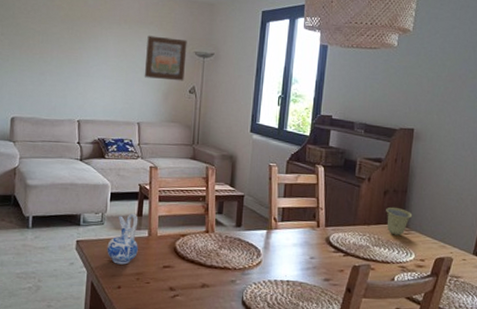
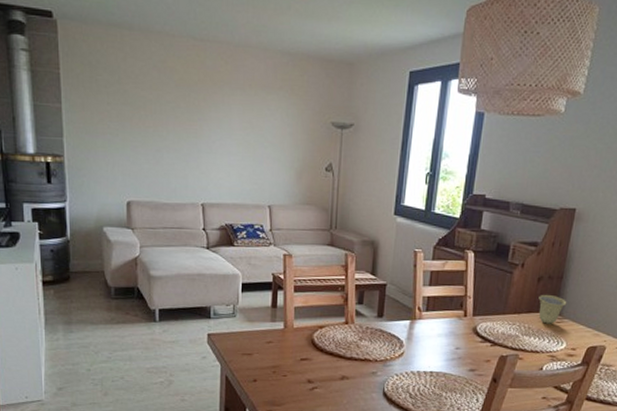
ceramic pitcher: present [107,213,139,265] -> none [240,304,274,358]
wall art: present [144,35,187,81] -> none [274,103,323,157]

